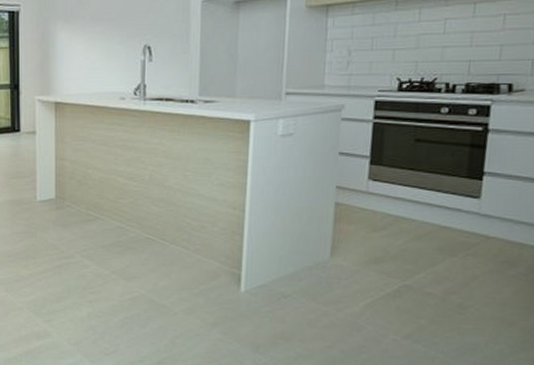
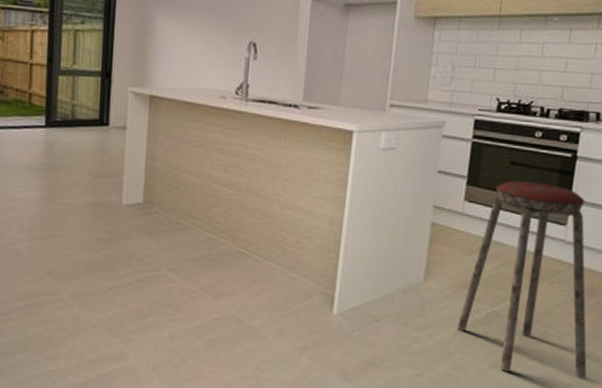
music stool: none [367,158,511,348] -> present [457,181,587,378]

